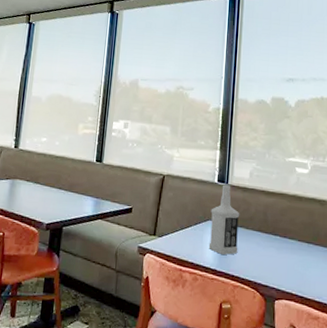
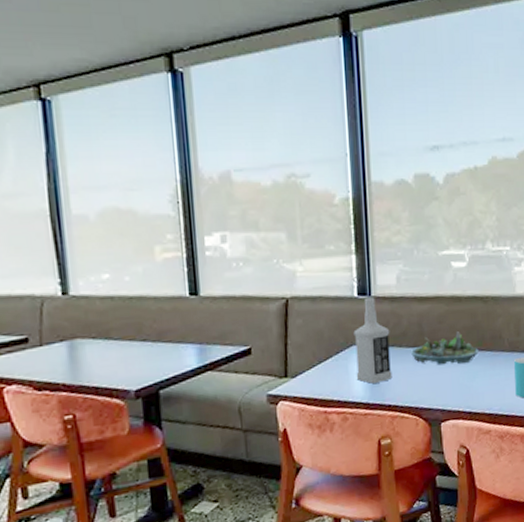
succulent planter: none [254,224,313,254] -> present [410,331,479,366]

